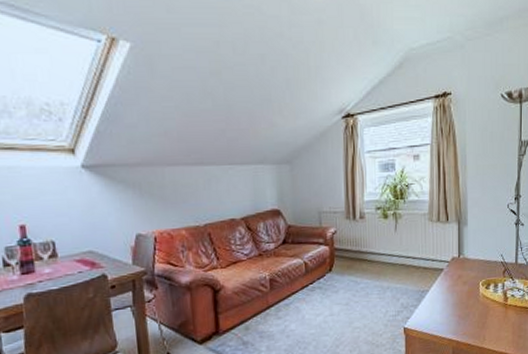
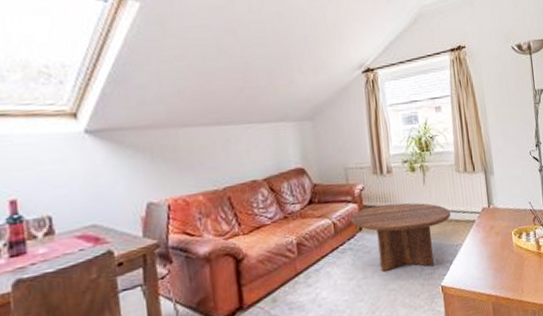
coffee table: none [321,248,420,311] -> present [350,202,451,272]

